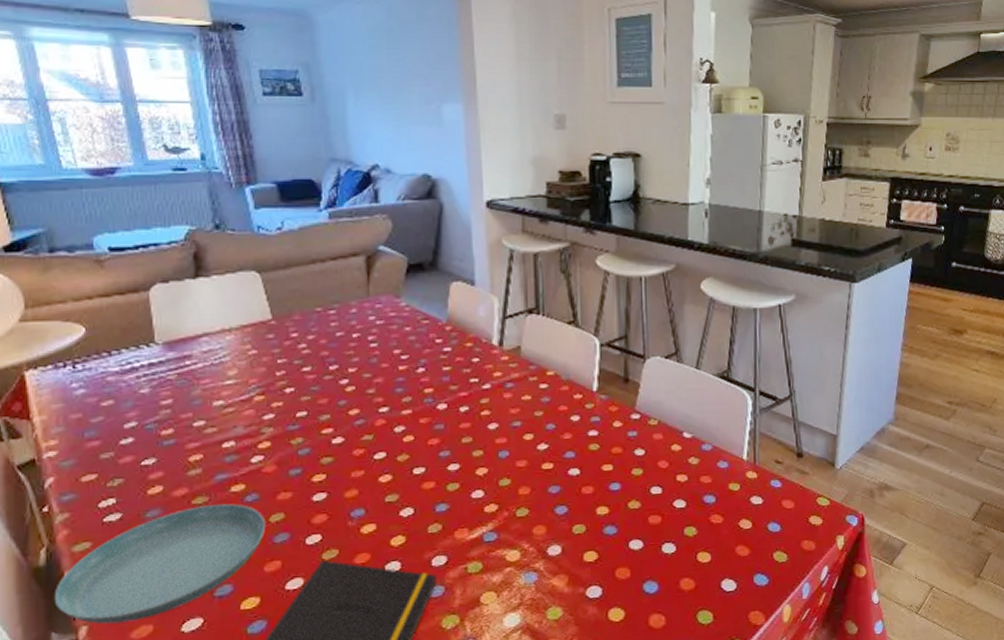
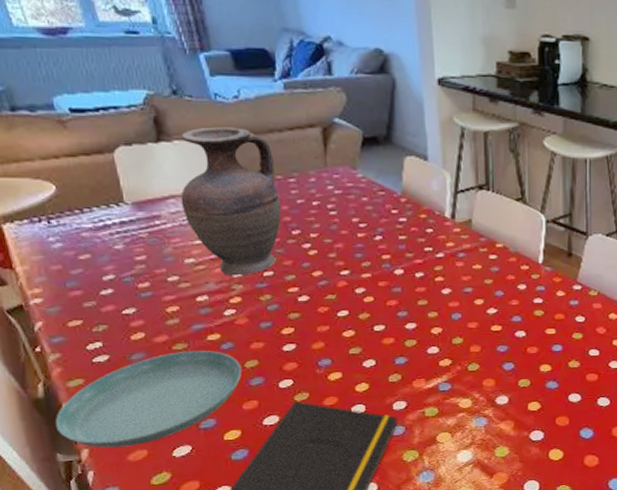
vase: none [214,259,320,418] -> present [180,127,282,276]

